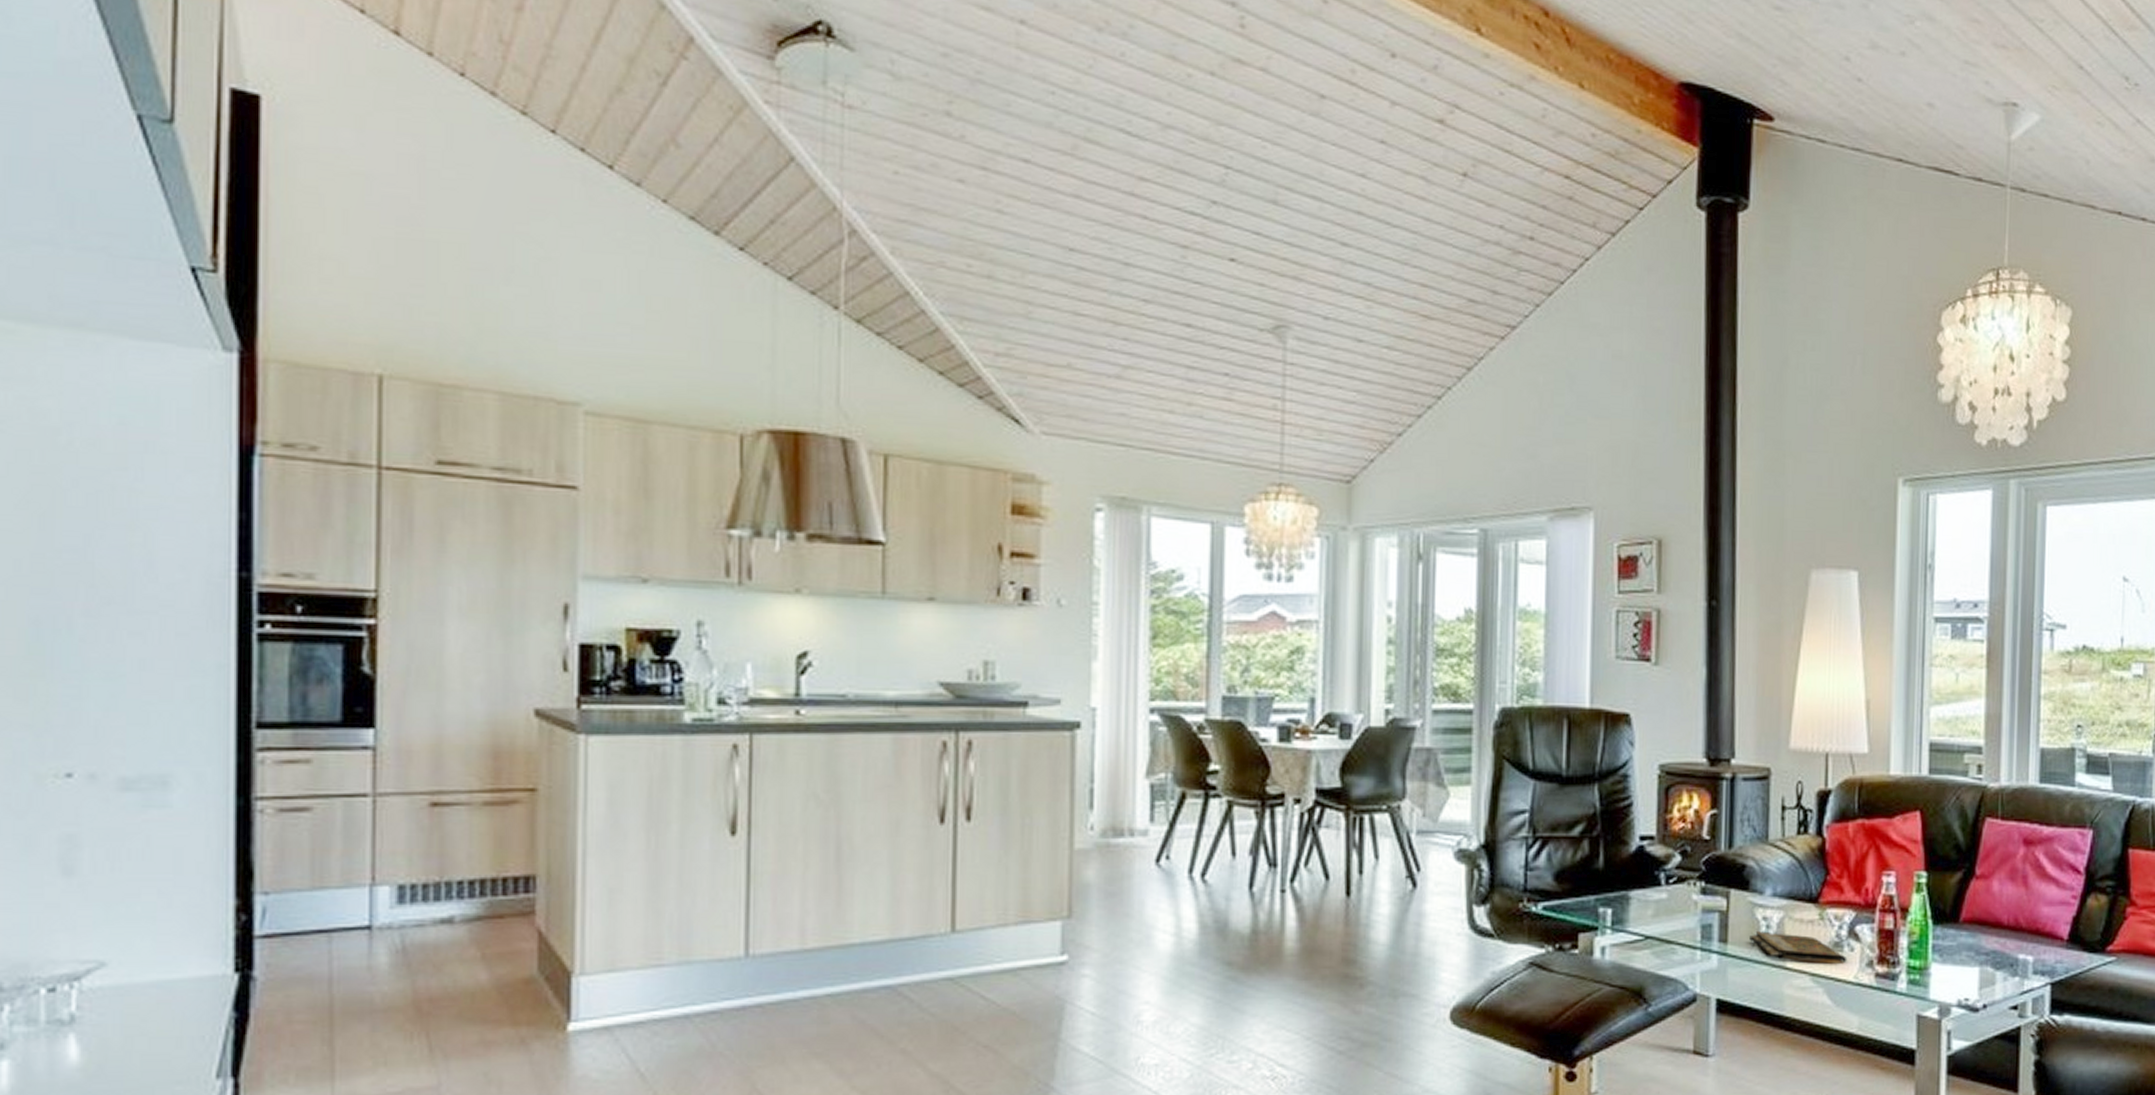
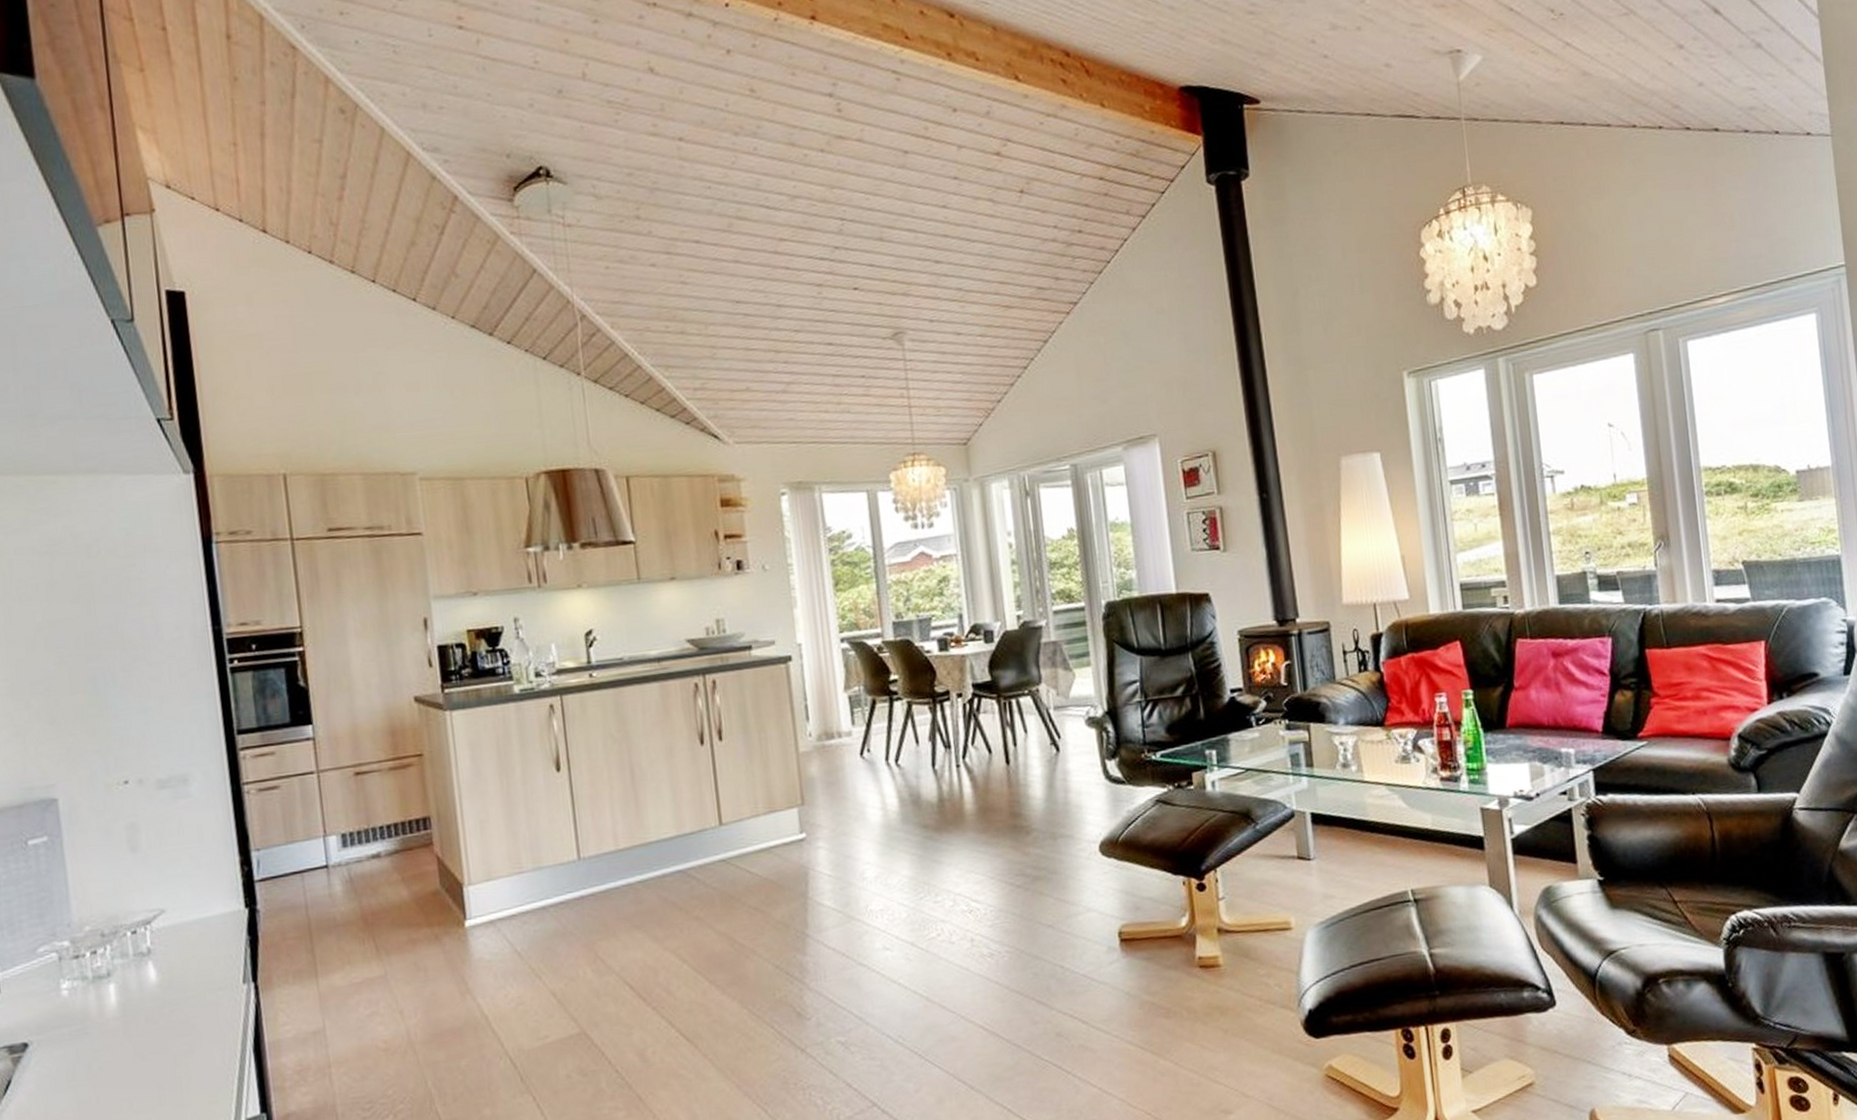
book: present [1749,931,1847,962] -> none [1331,753,1415,776]

